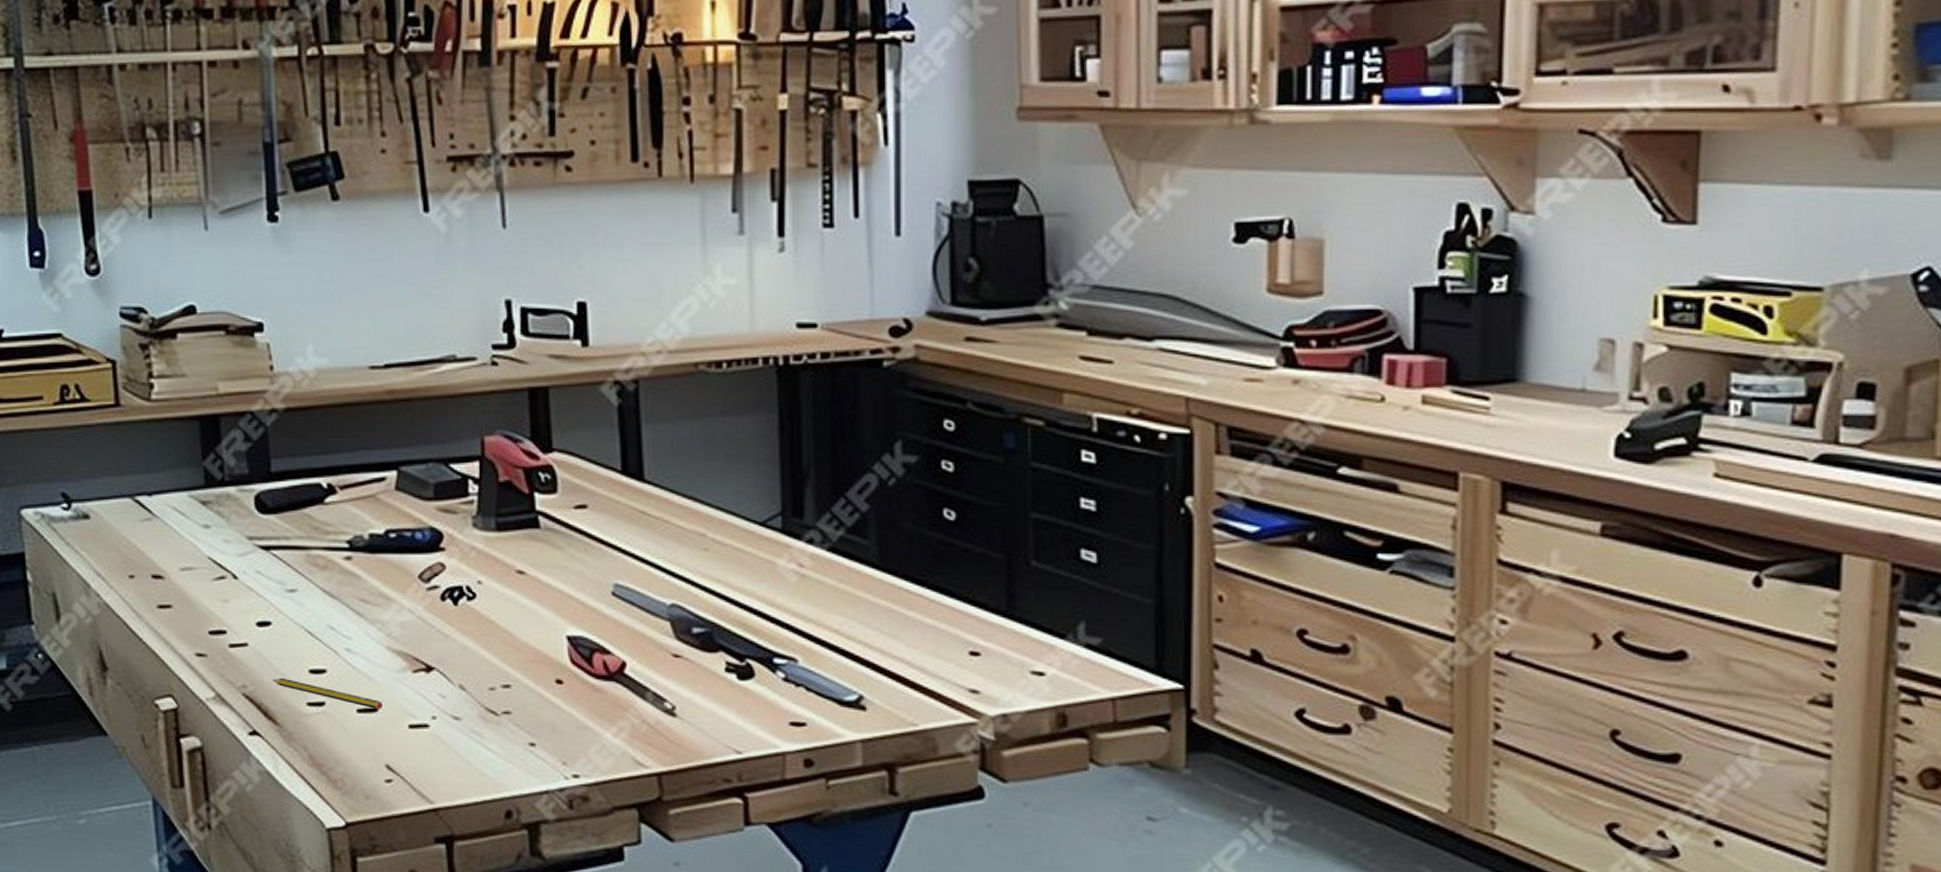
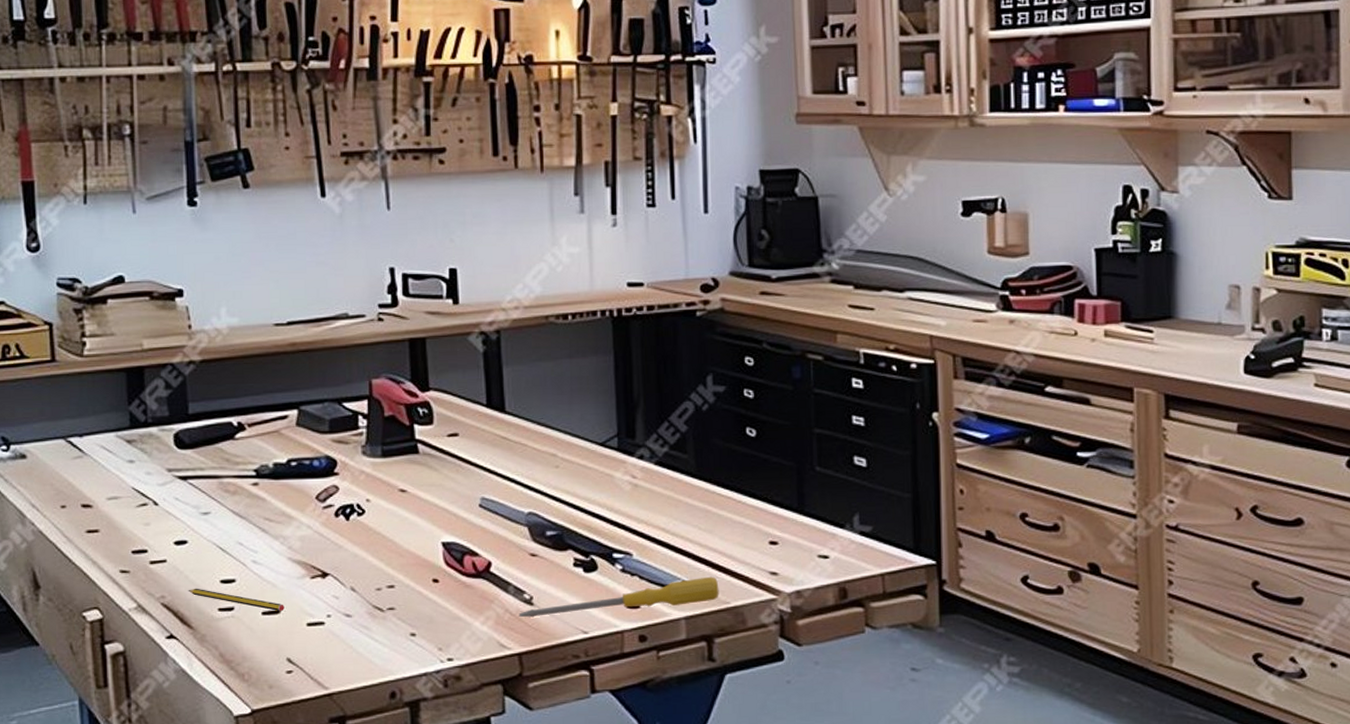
screwdriver: none [658,691,905,731] -> present [519,576,719,618]

